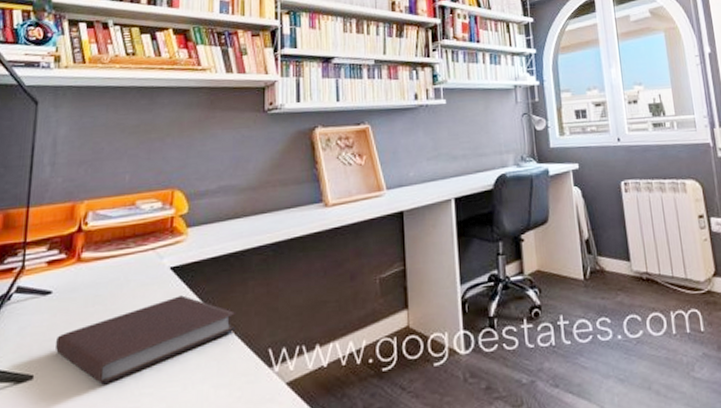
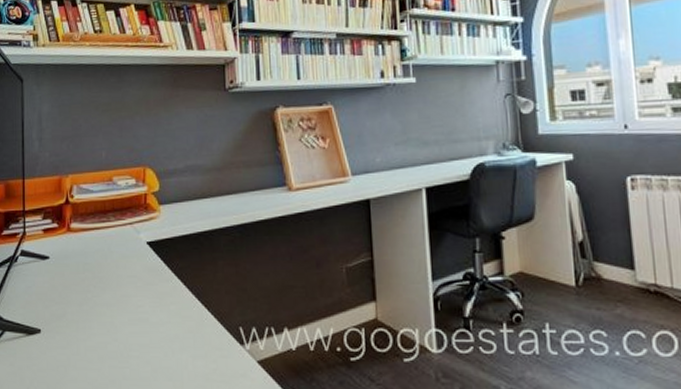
notebook: present [56,295,236,385] -> none [56,269,209,344]

